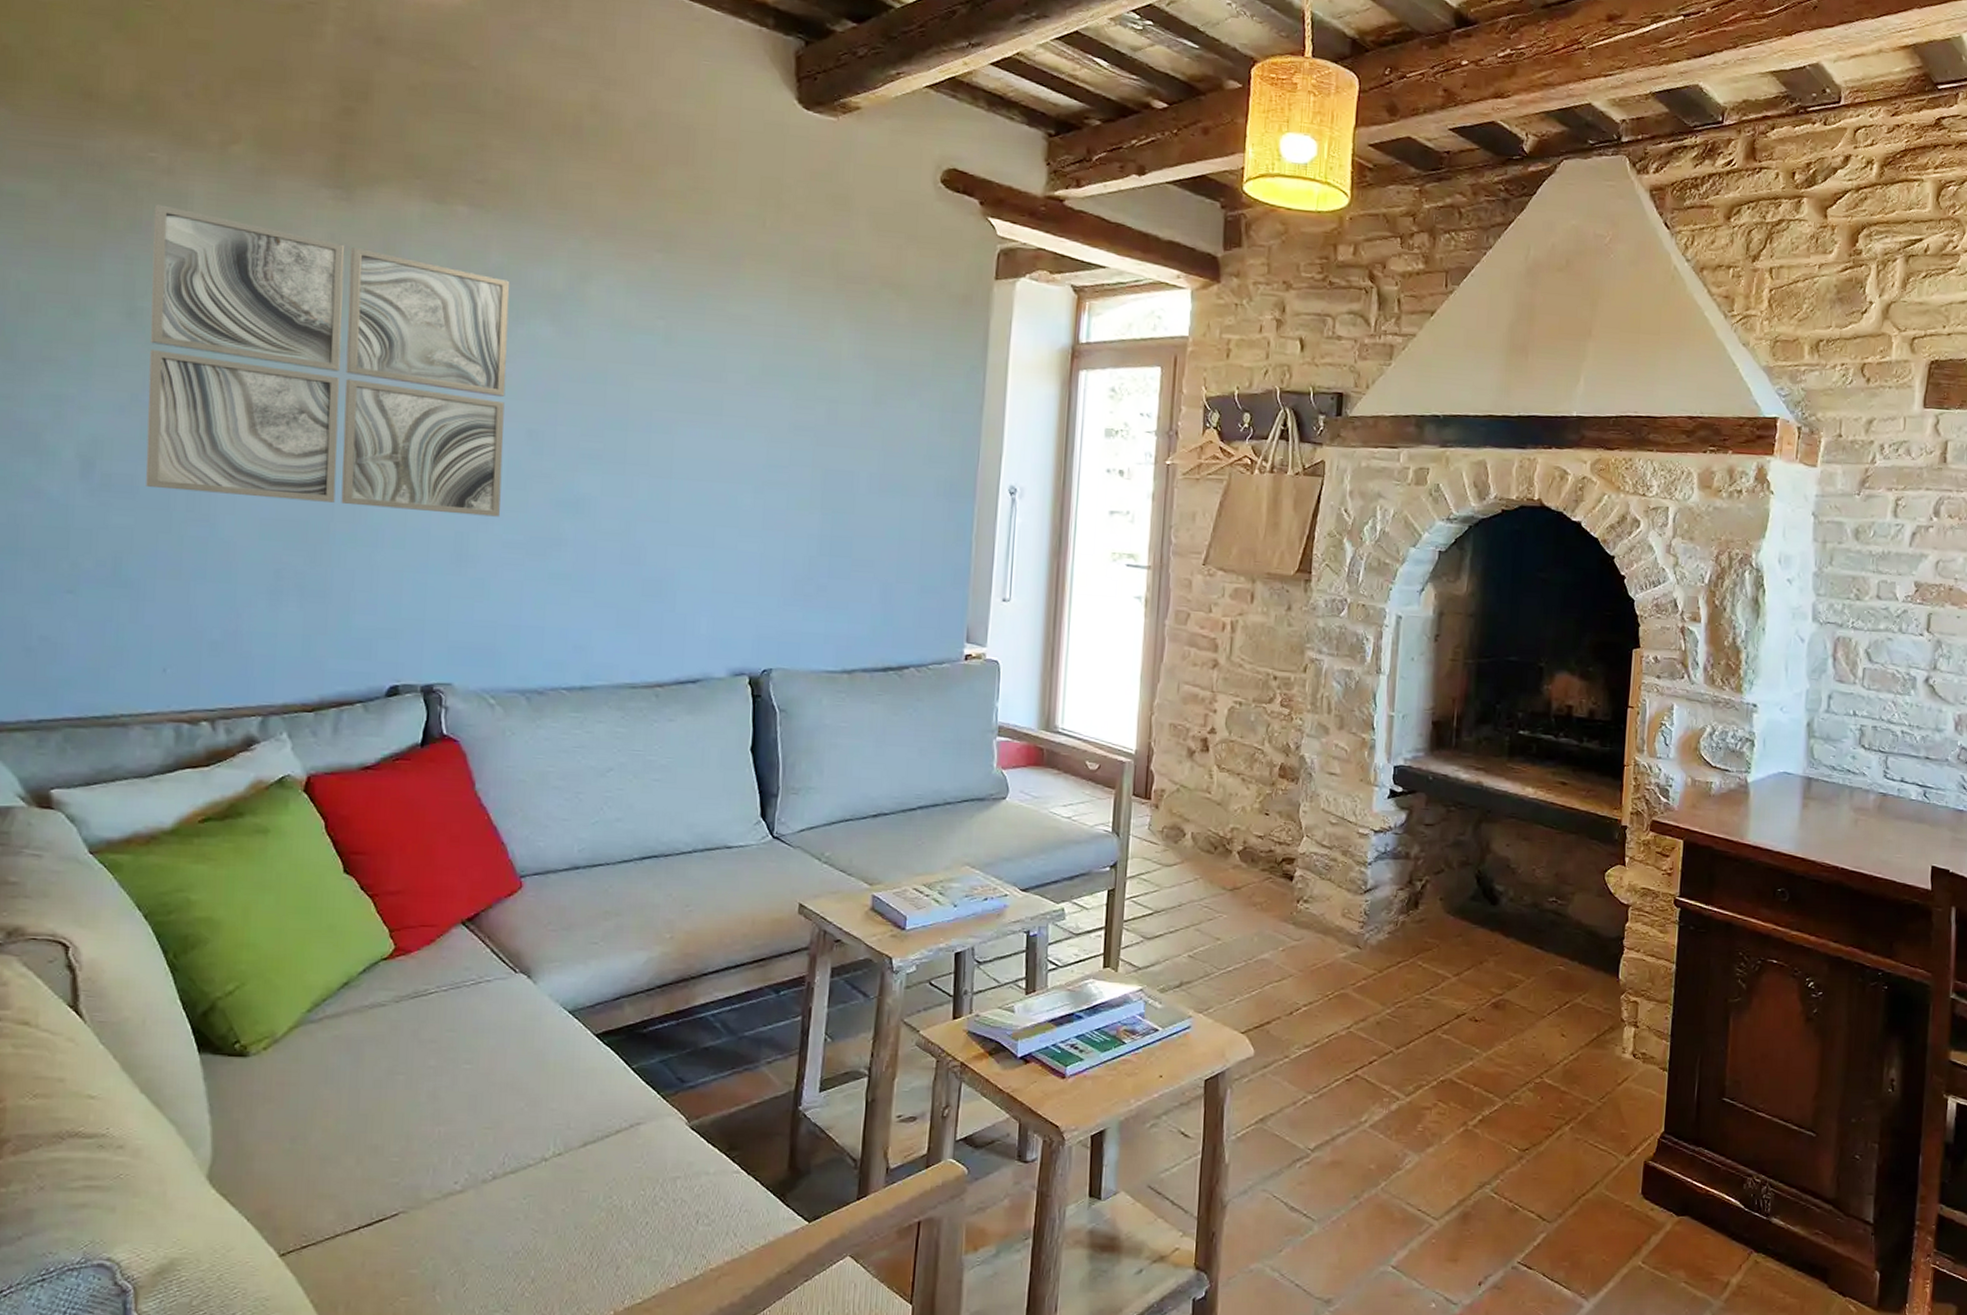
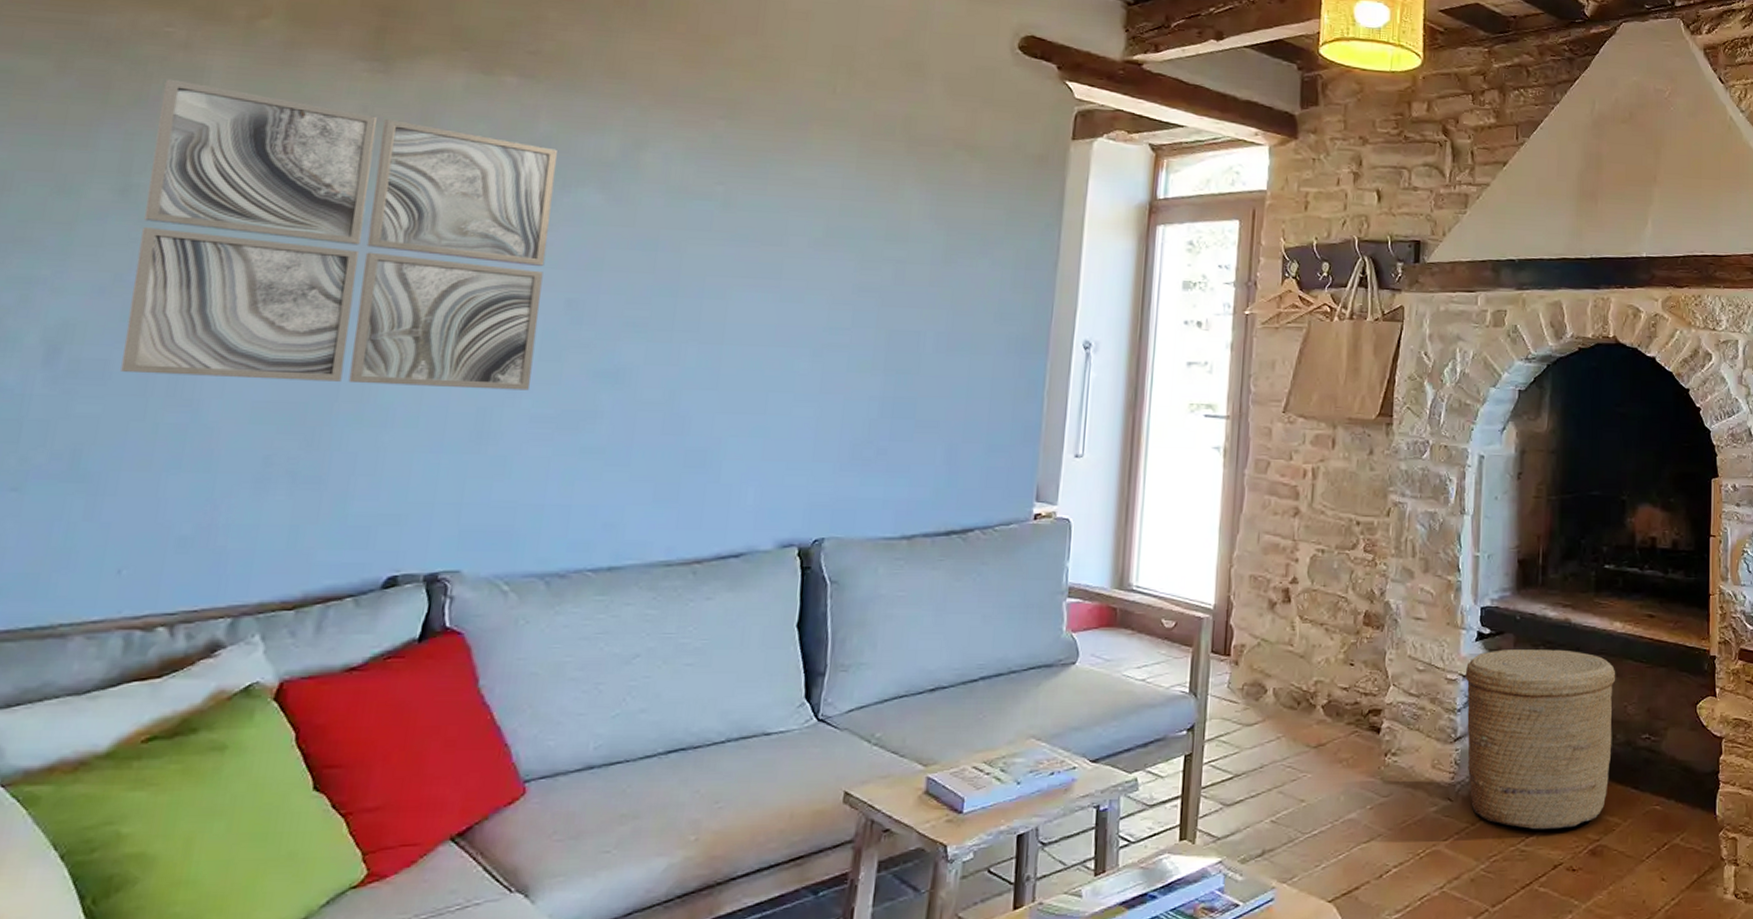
basket: none [1376,808,1526,982] -> present [1465,649,1616,830]

